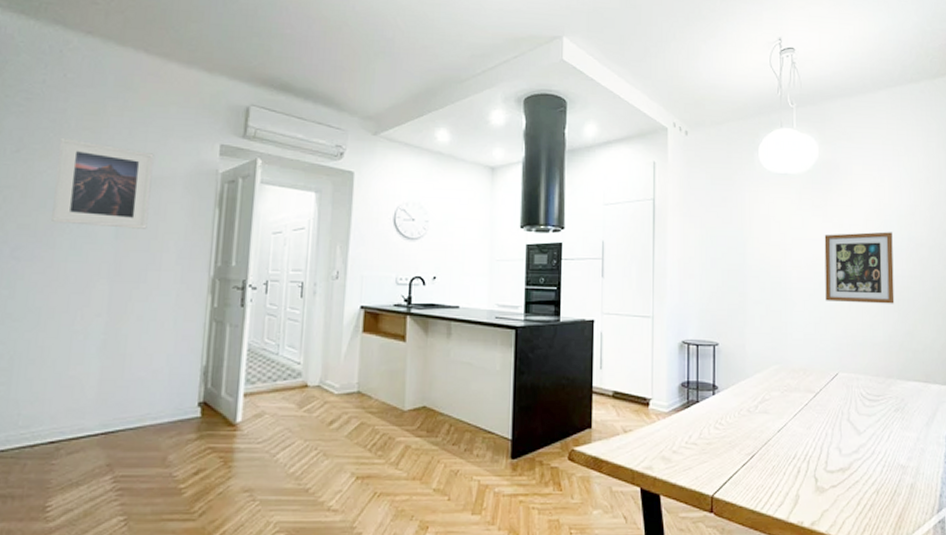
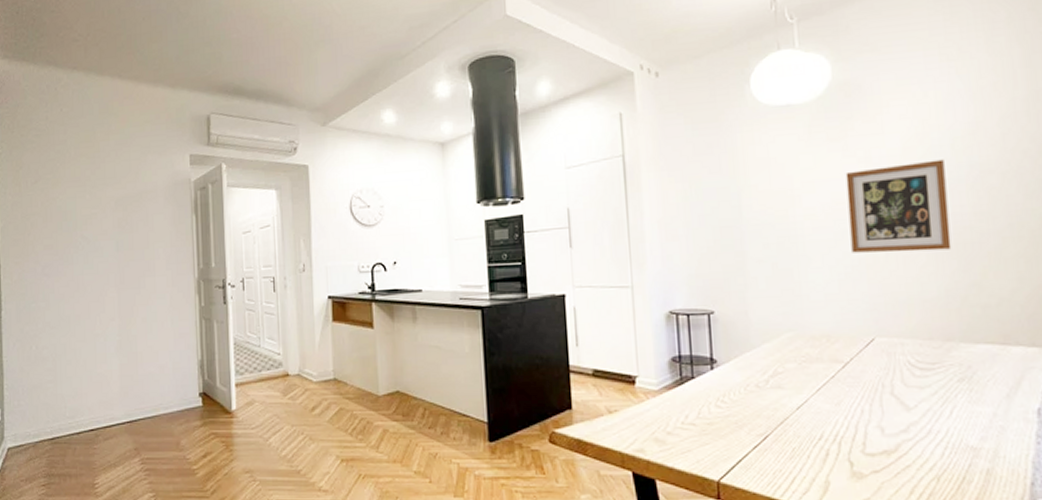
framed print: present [52,137,154,229] -> none [66,165,140,242]

